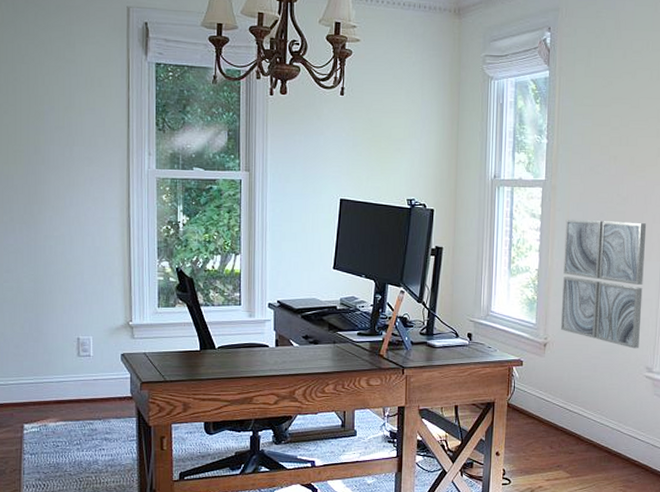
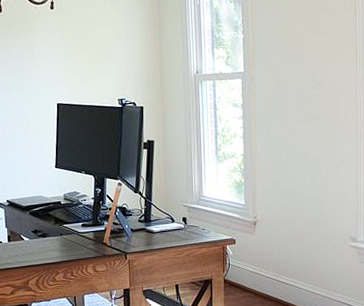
wall art: present [560,219,647,349] -> none [266,104,343,221]

